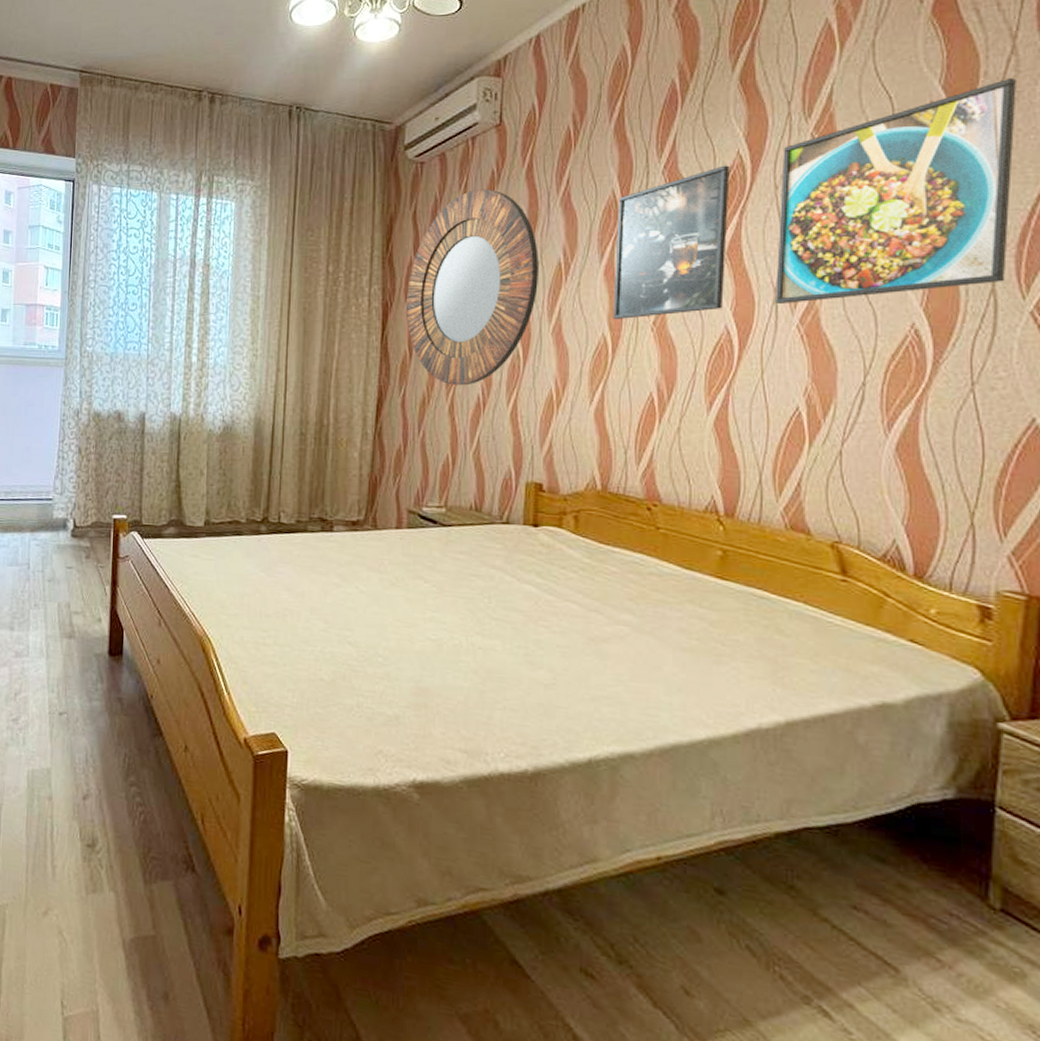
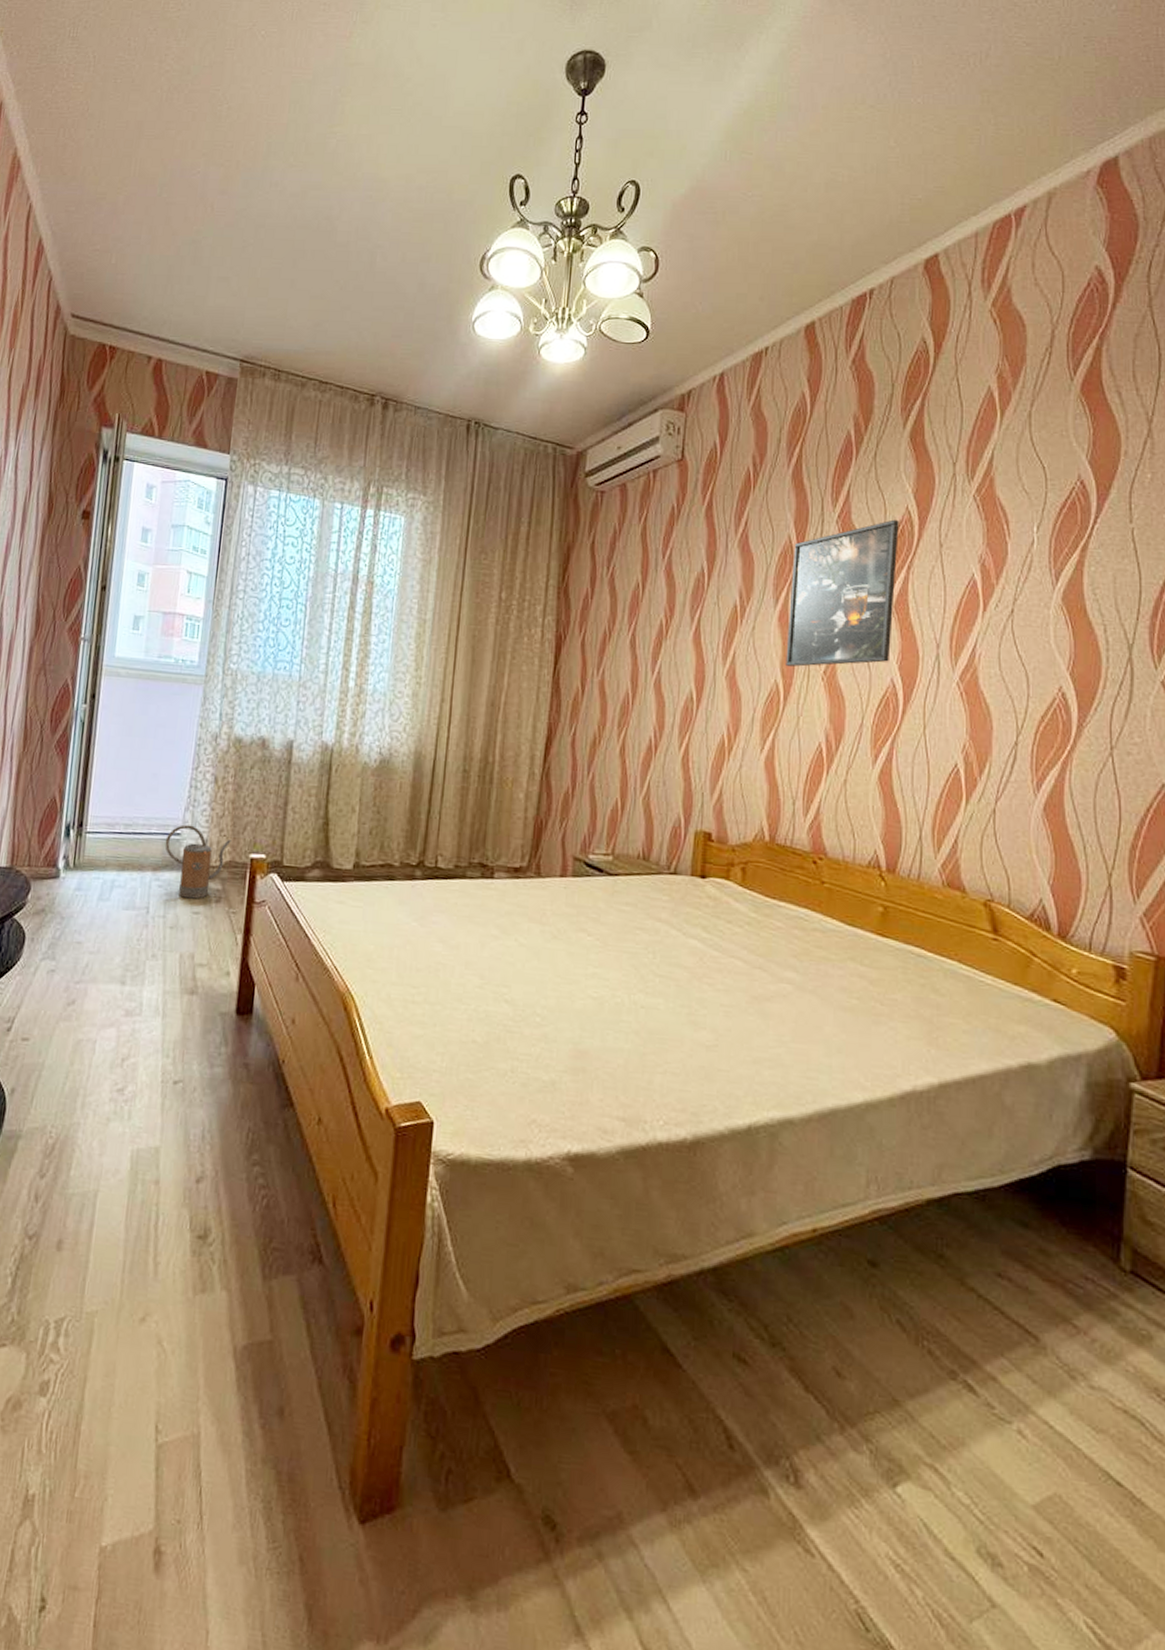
watering can: none [39,491,96,556] -> present [165,824,231,899]
home mirror: present [406,189,540,386] -> none [580,523,716,727]
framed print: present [776,77,1017,305] -> none [938,458,1152,661]

